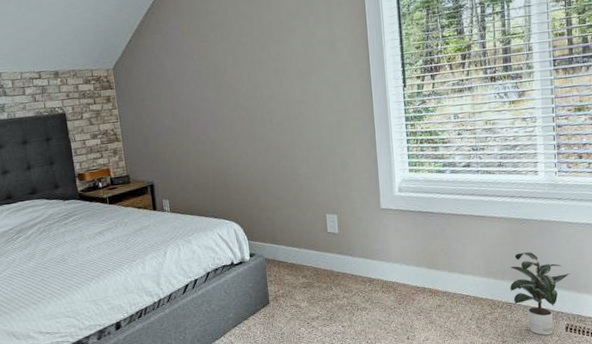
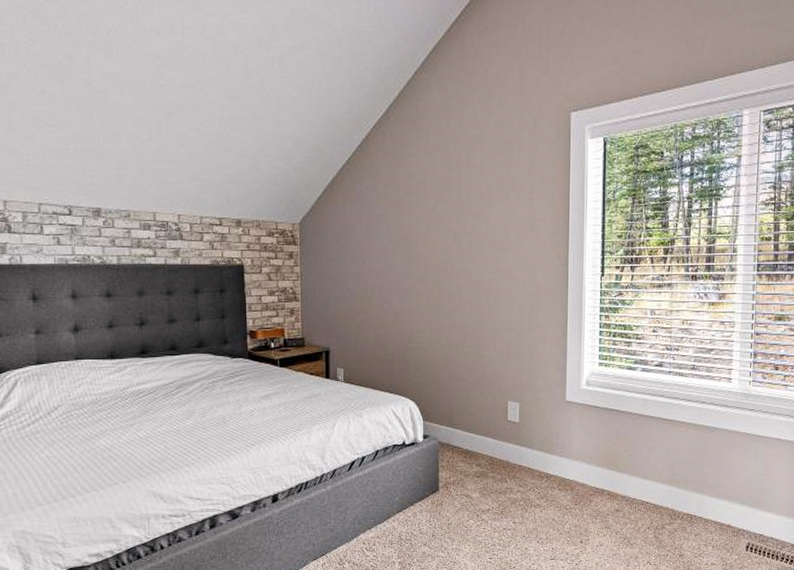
potted plant: present [510,251,571,336] -> none [692,462,757,553]

